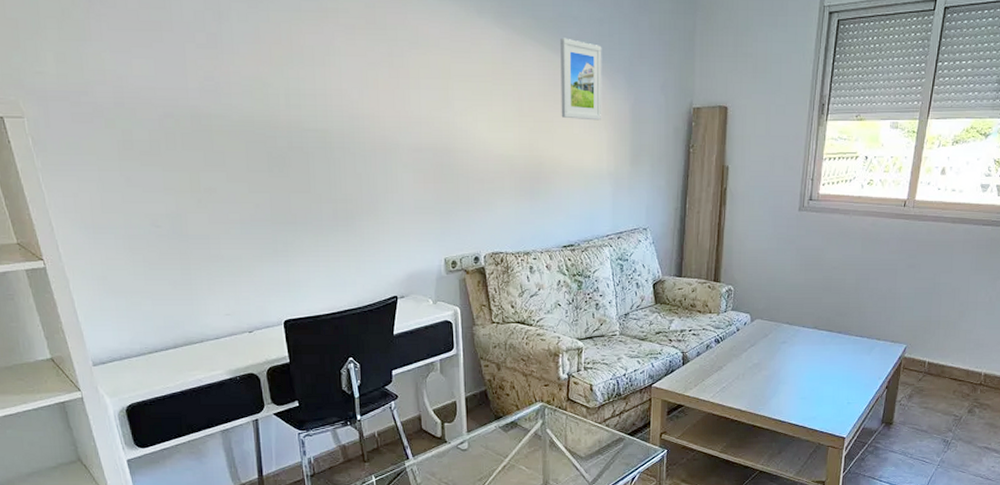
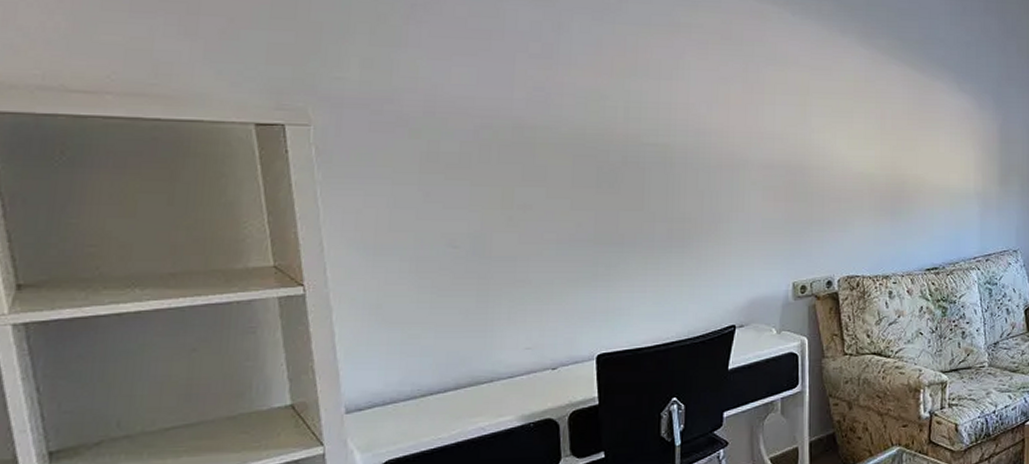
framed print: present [560,38,602,121] -> none [926,58,969,140]

